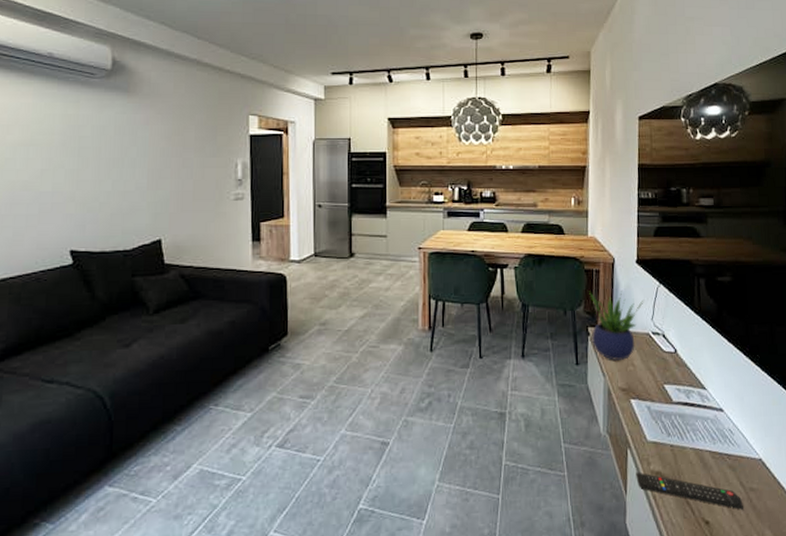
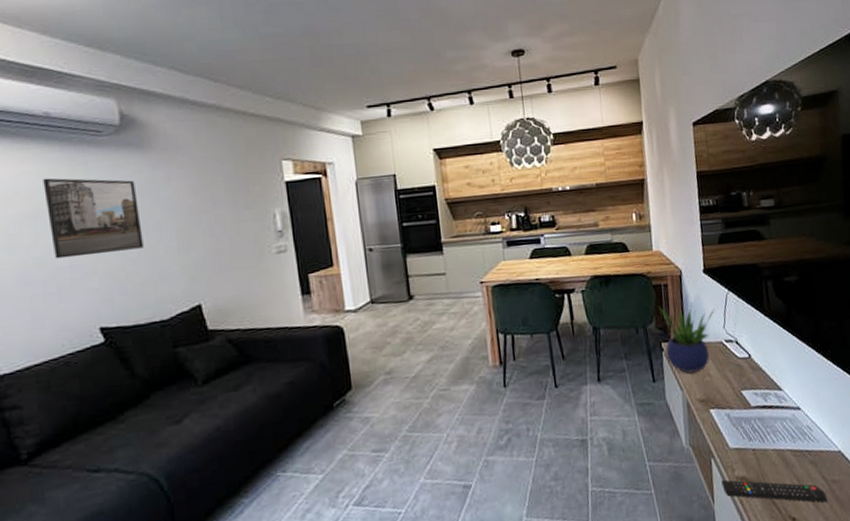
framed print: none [39,111,119,184] -> present [43,178,144,259]

